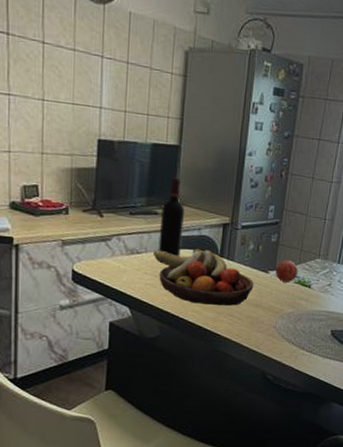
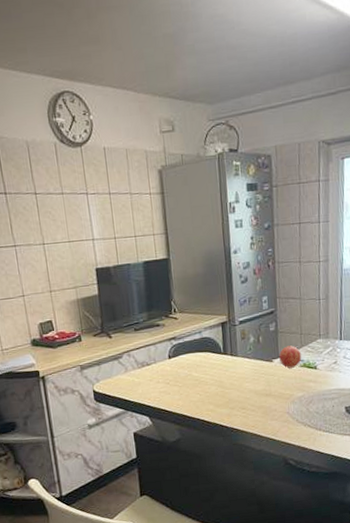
fruit bowl: present [152,248,254,306] -> none [161,350,261,403]
wine bottle: present [158,177,184,258] -> none [162,288,187,363]

